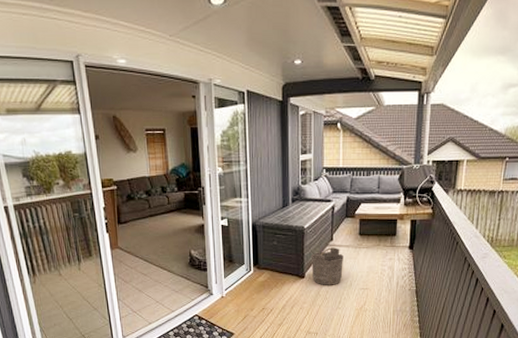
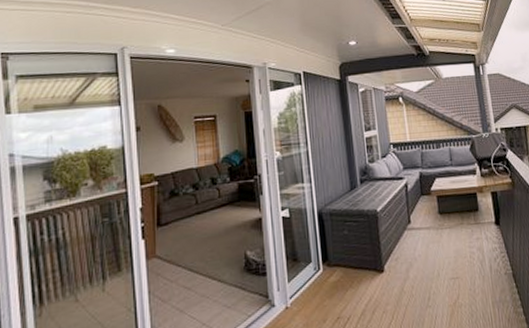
bucket: present [311,247,343,285] -> none [389,231,428,279]

